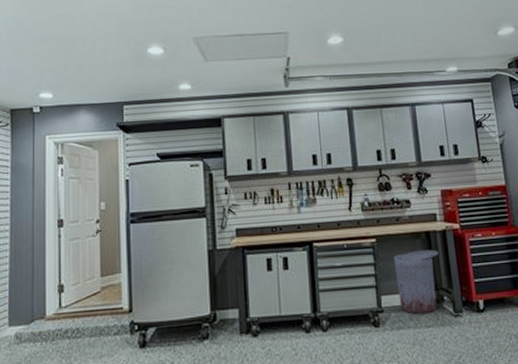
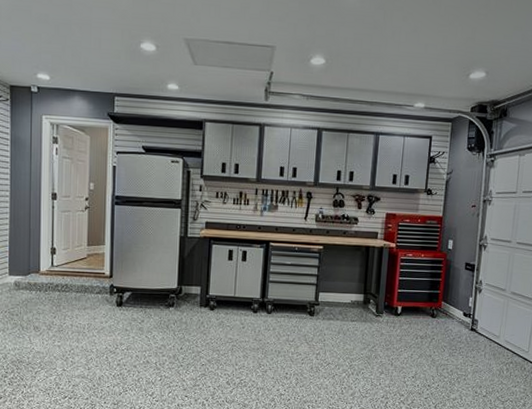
trash can: present [393,249,438,315] -> none [333,260,373,312]

